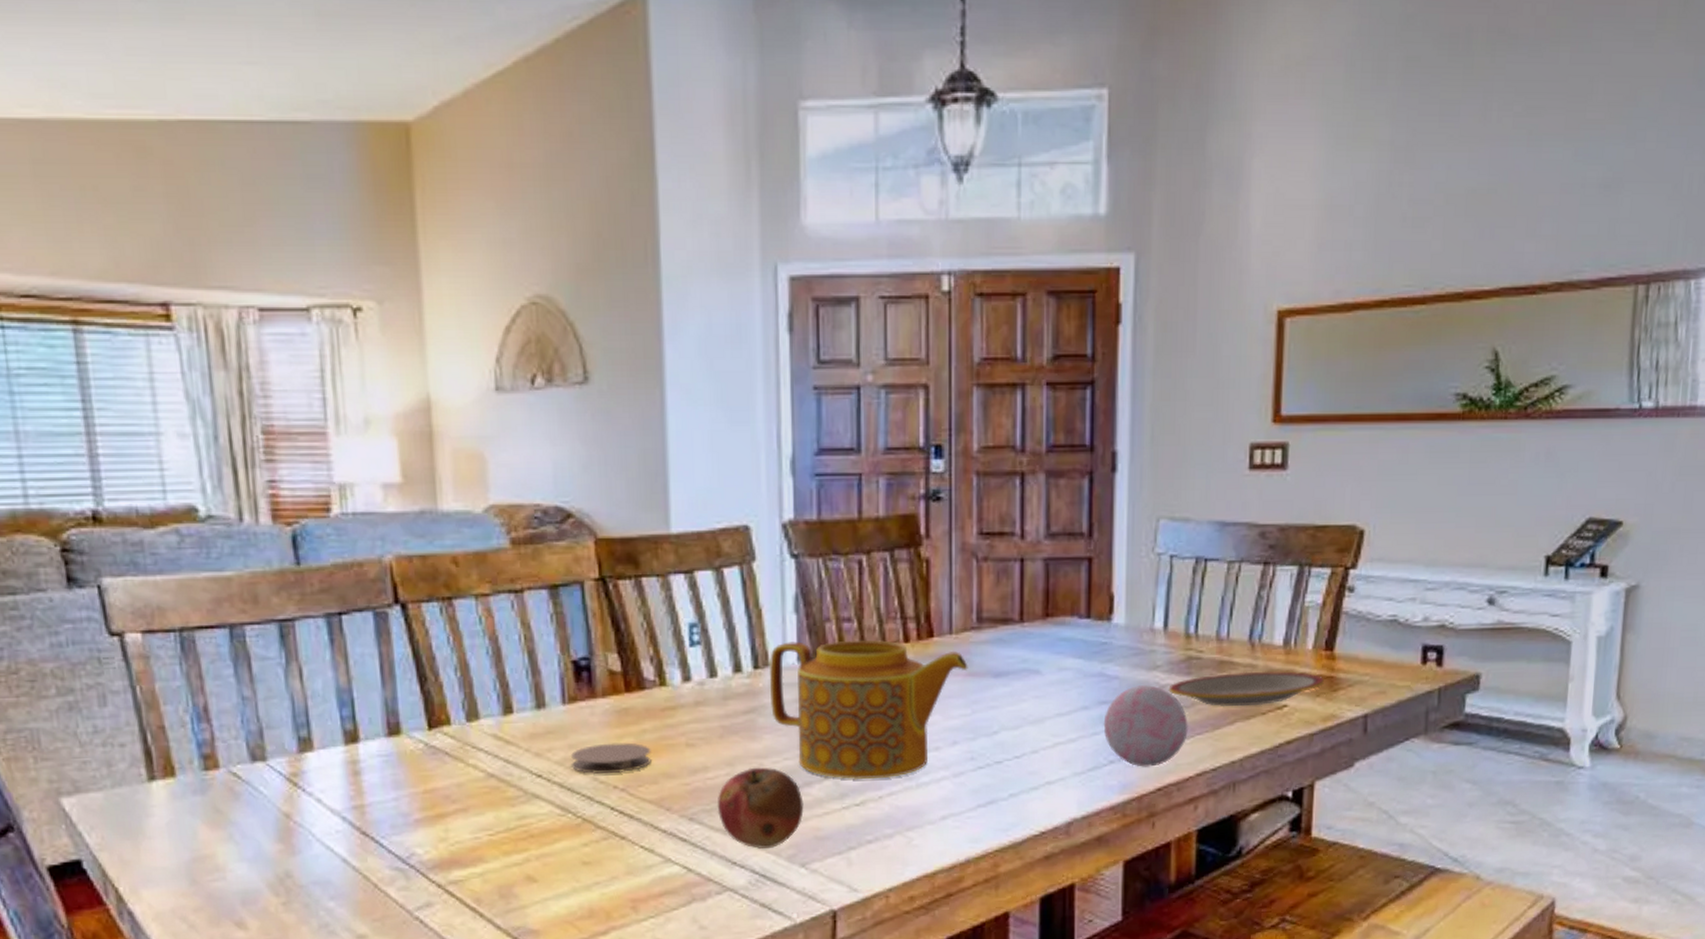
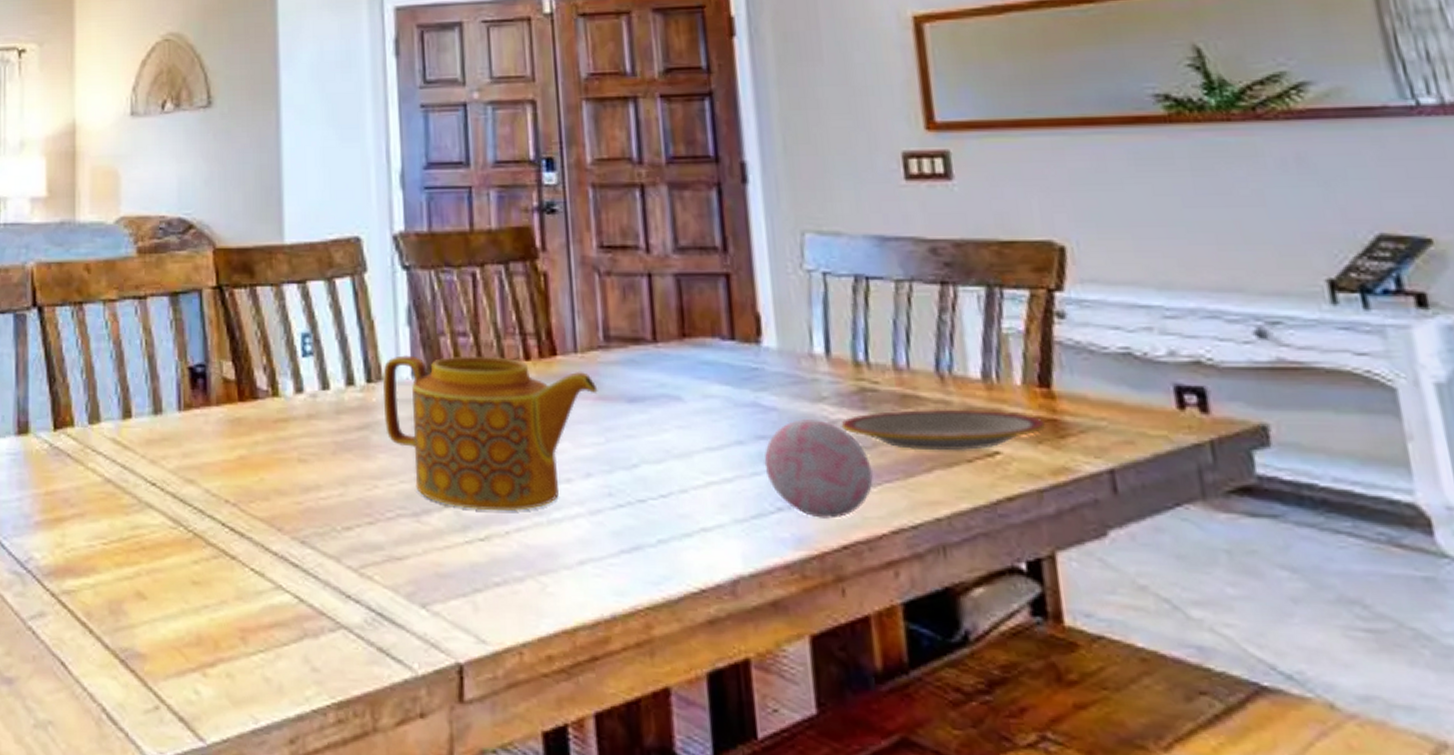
coaster: present [571,742,652,774] -> none [185,454,263,486]
fruit: present [717,767,804,849] -> none [330,489,423,584]

